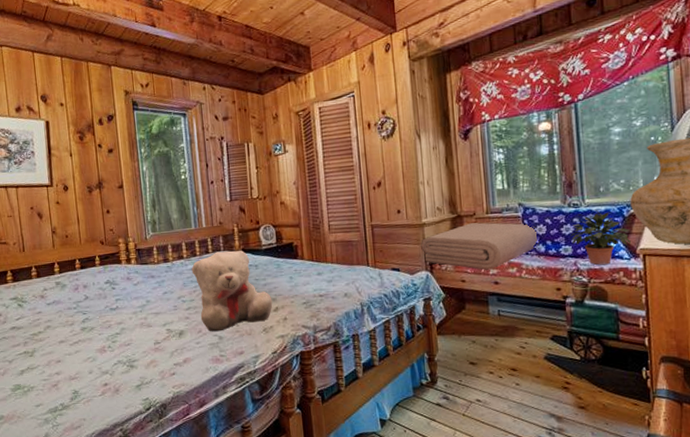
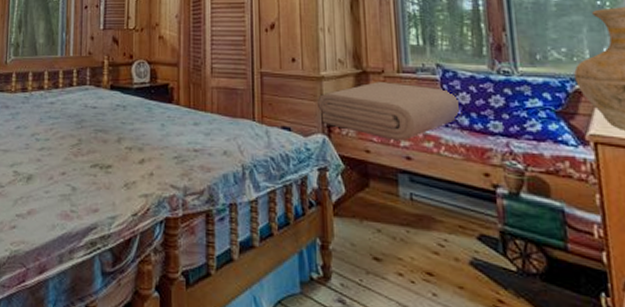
teddy bear: present [191,250,273,332] -> none [51,85,139,181]
potted plant: present [570,209,631,266] -> none [499,80,577,151]

